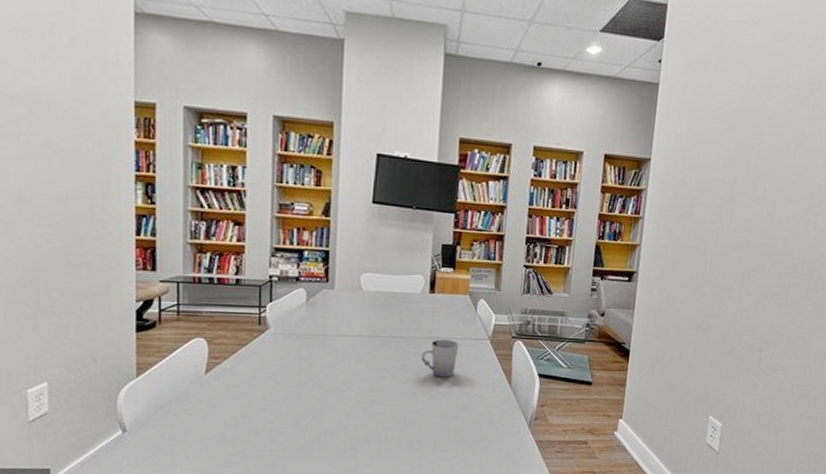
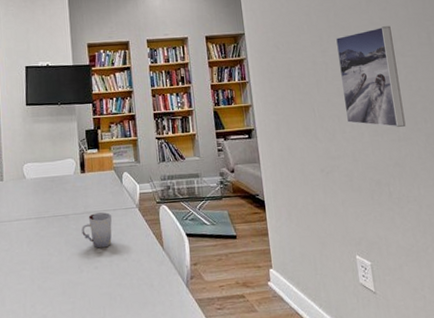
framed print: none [737,177,813,293] -> present [335,26,406,128]

